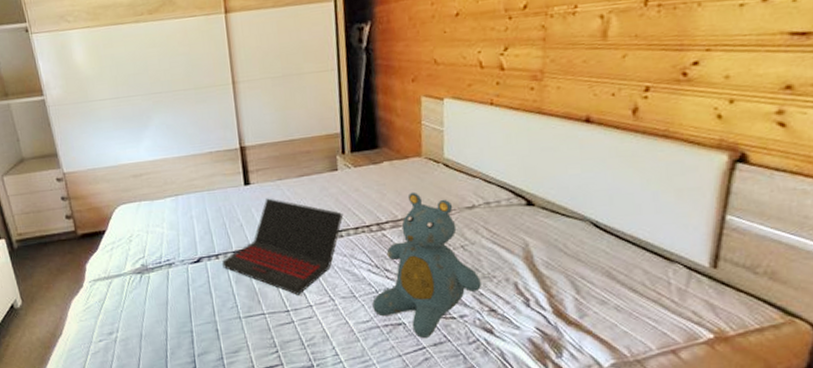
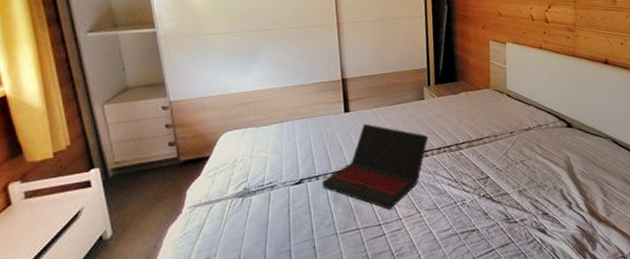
teddy bear: present [372,191,481,339] -> none [452,117,536,242]

